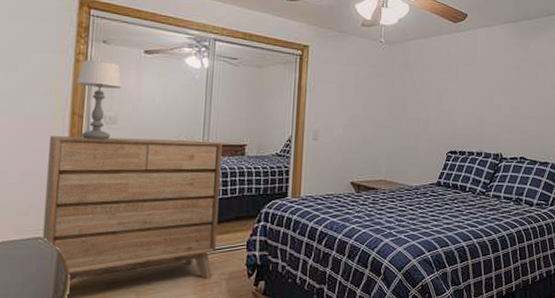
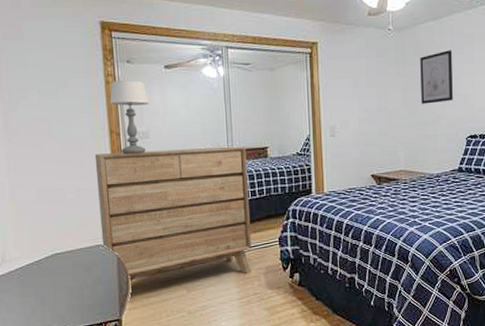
wall art: none [406,68,438,117] -> present [420,50,453,104]

